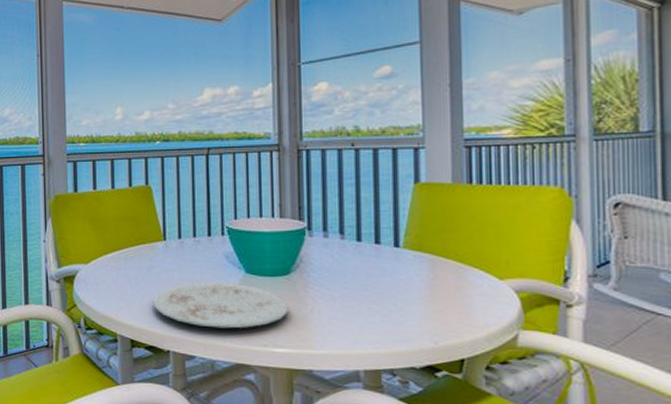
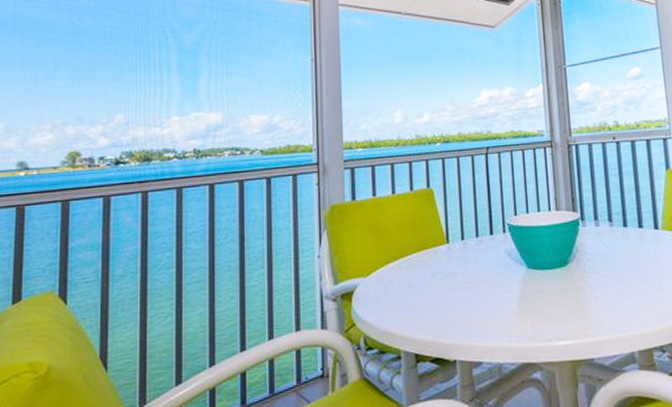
plate: present [152,282,288,329] -> none [437,280,569,329]

